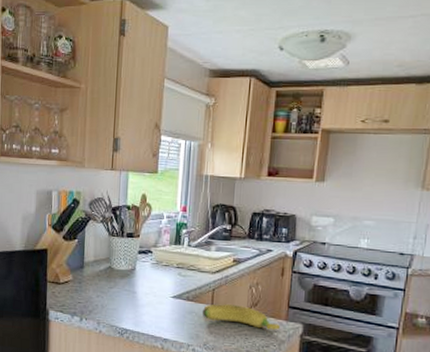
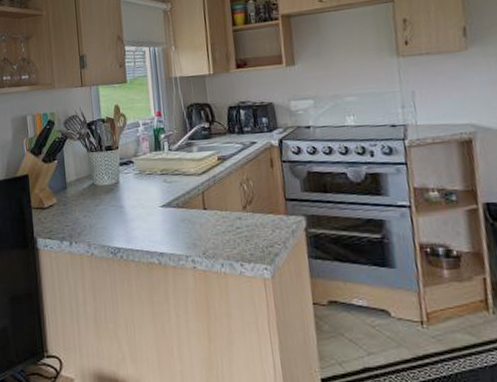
banana: present [202,304,280,330] -> none [195,205,281,228]

